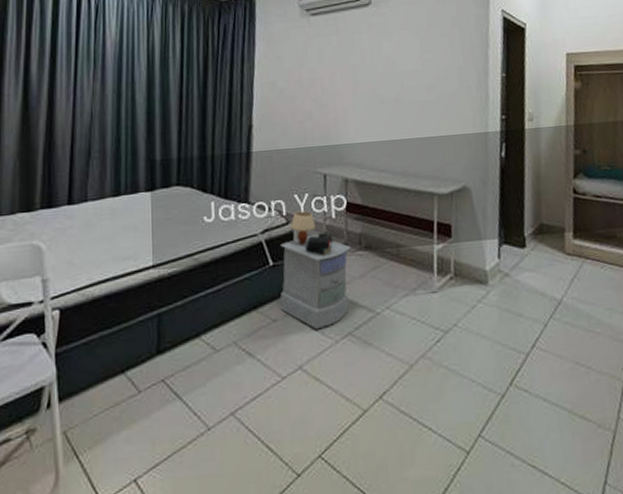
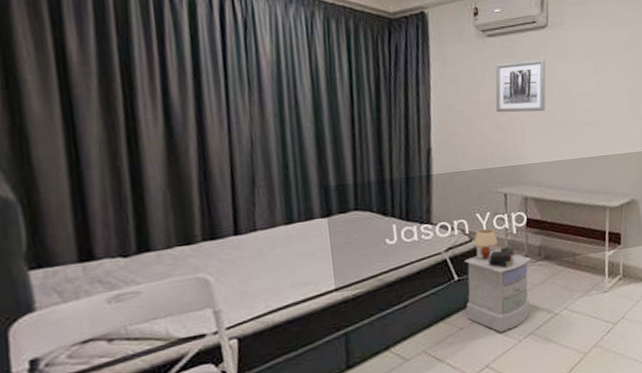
wall art: none [317,36,369,90] -> present [495,58,546,113]

